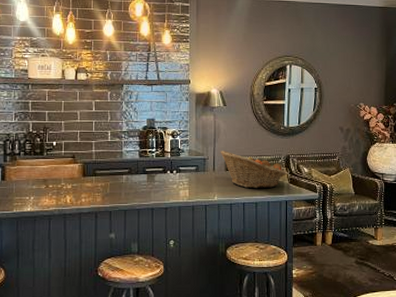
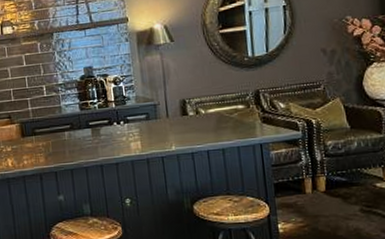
fruit basket: present [220,151,286,189] -> none [172,93,257,133]

